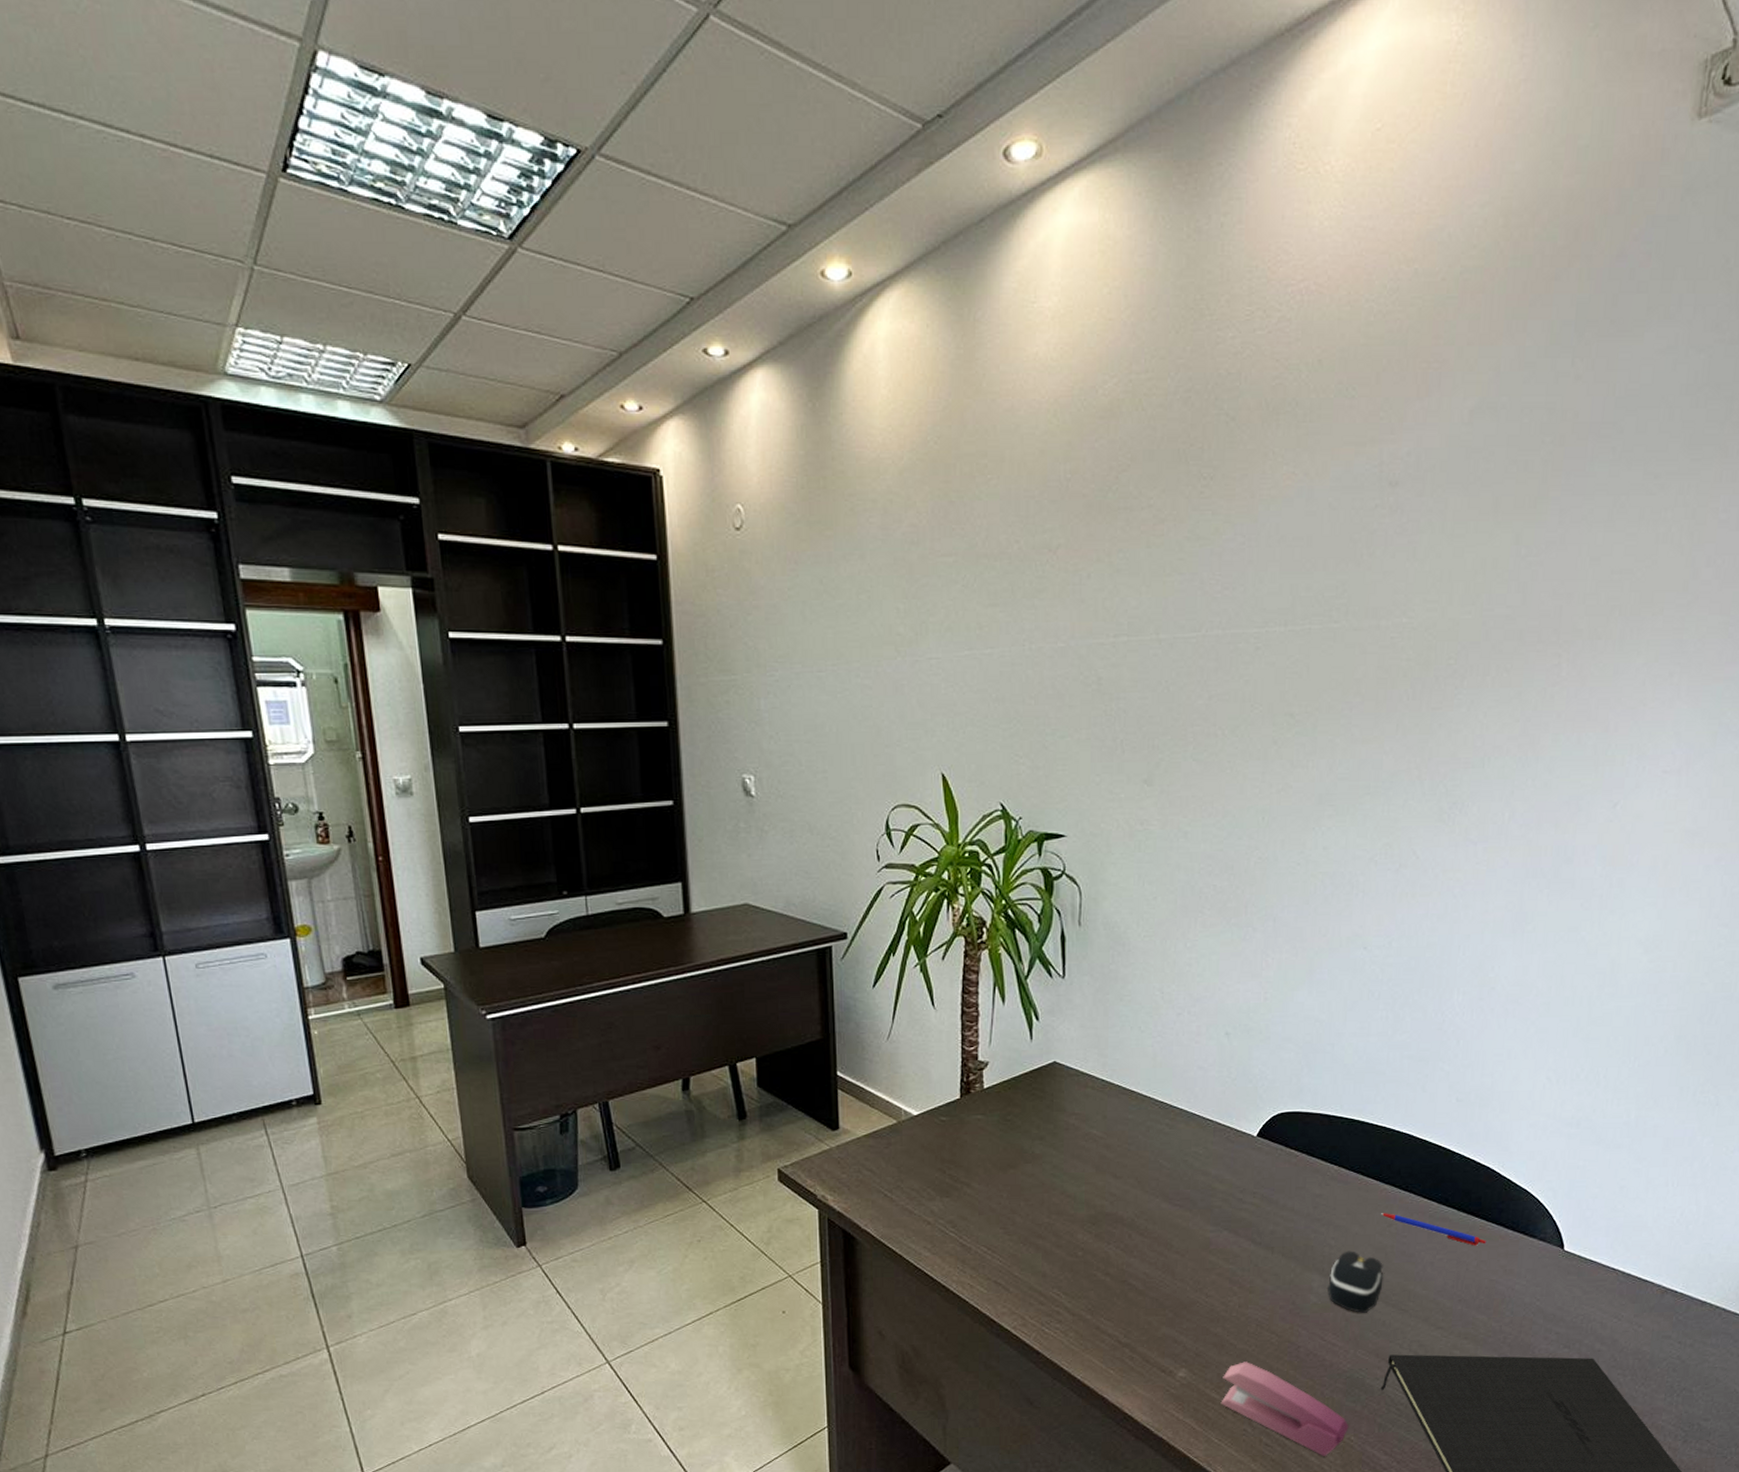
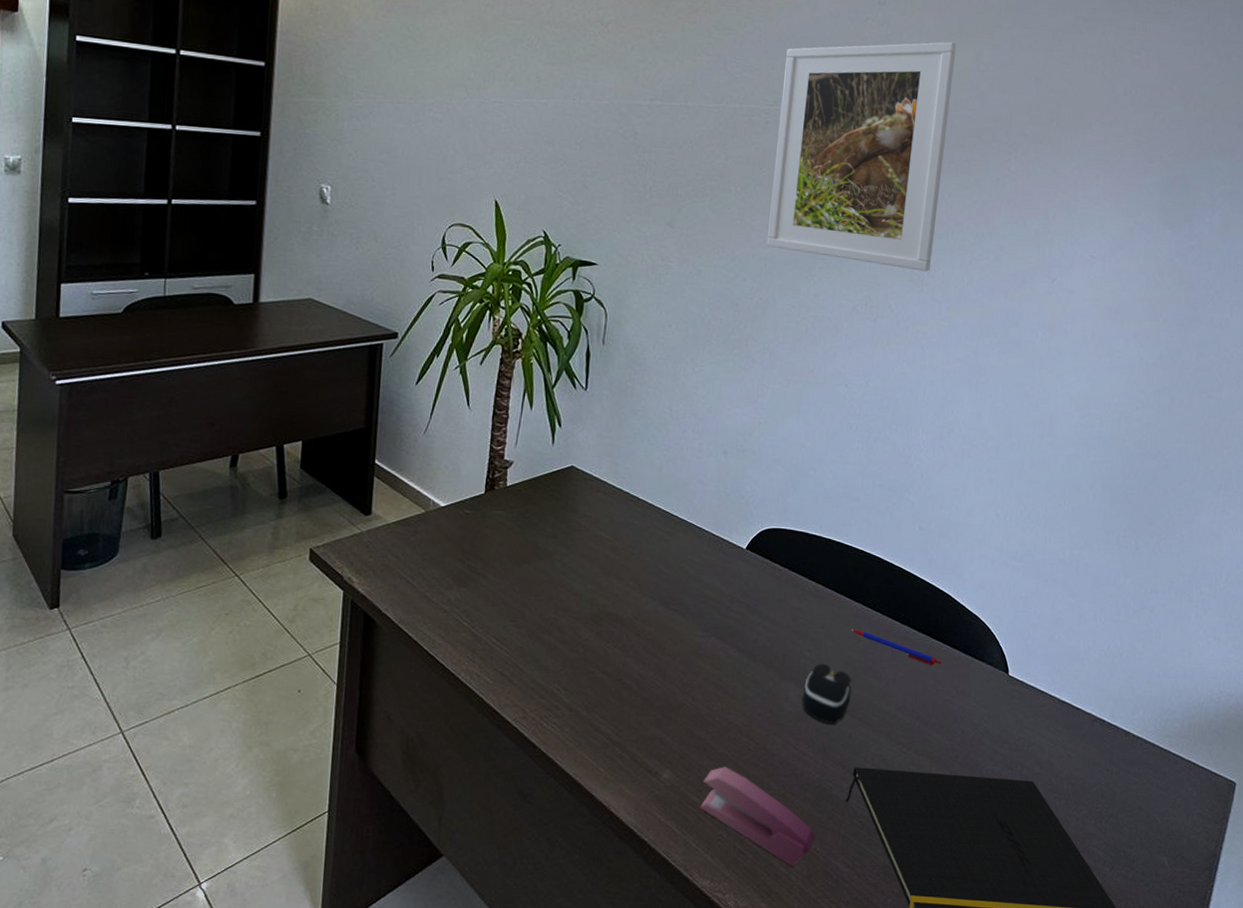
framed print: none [1263,523,1489,808] -> present [766,41,956,272]

